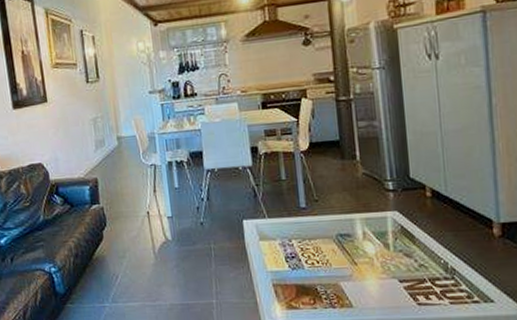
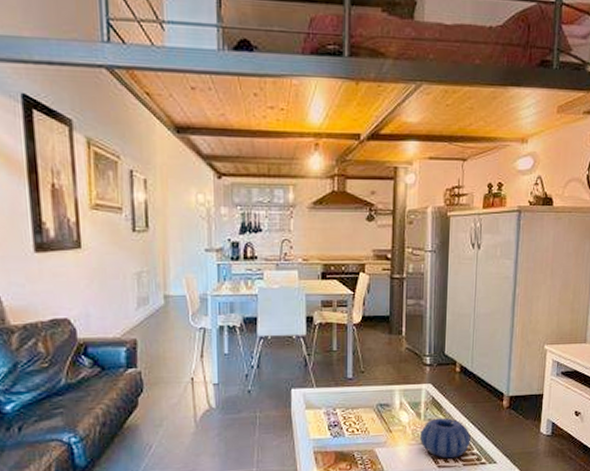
decorative bowl: none [390,248,456,295] -> present [419,418,471,459]

